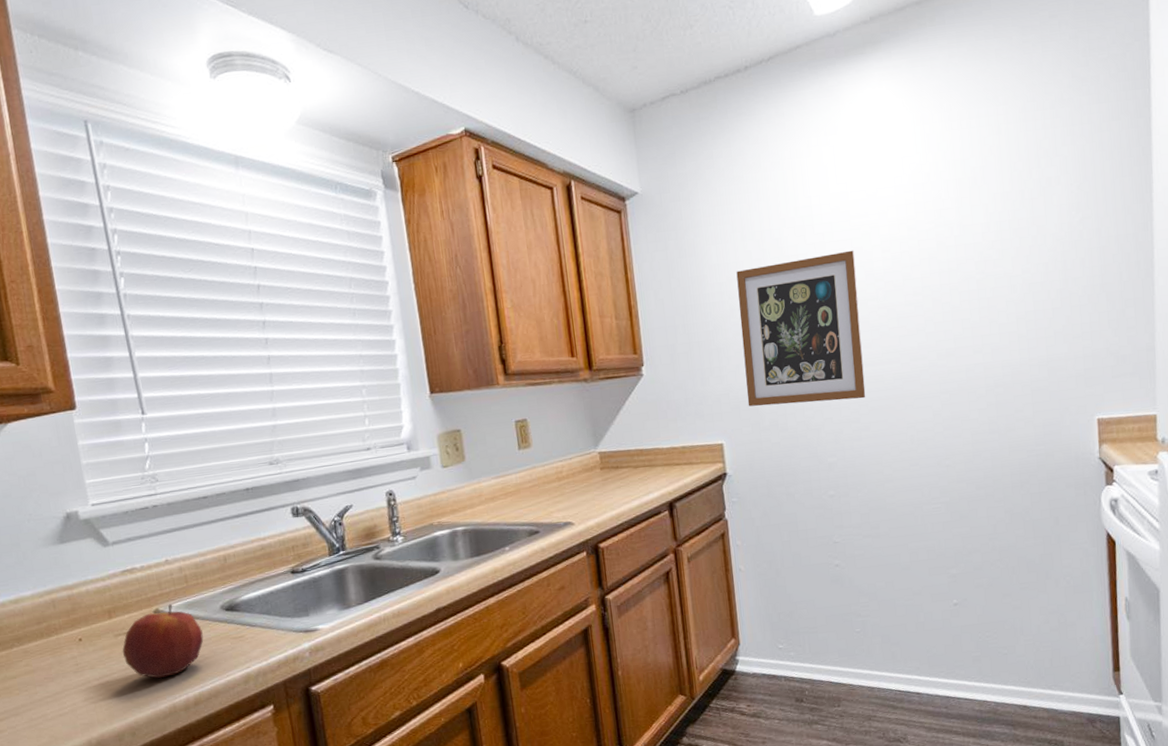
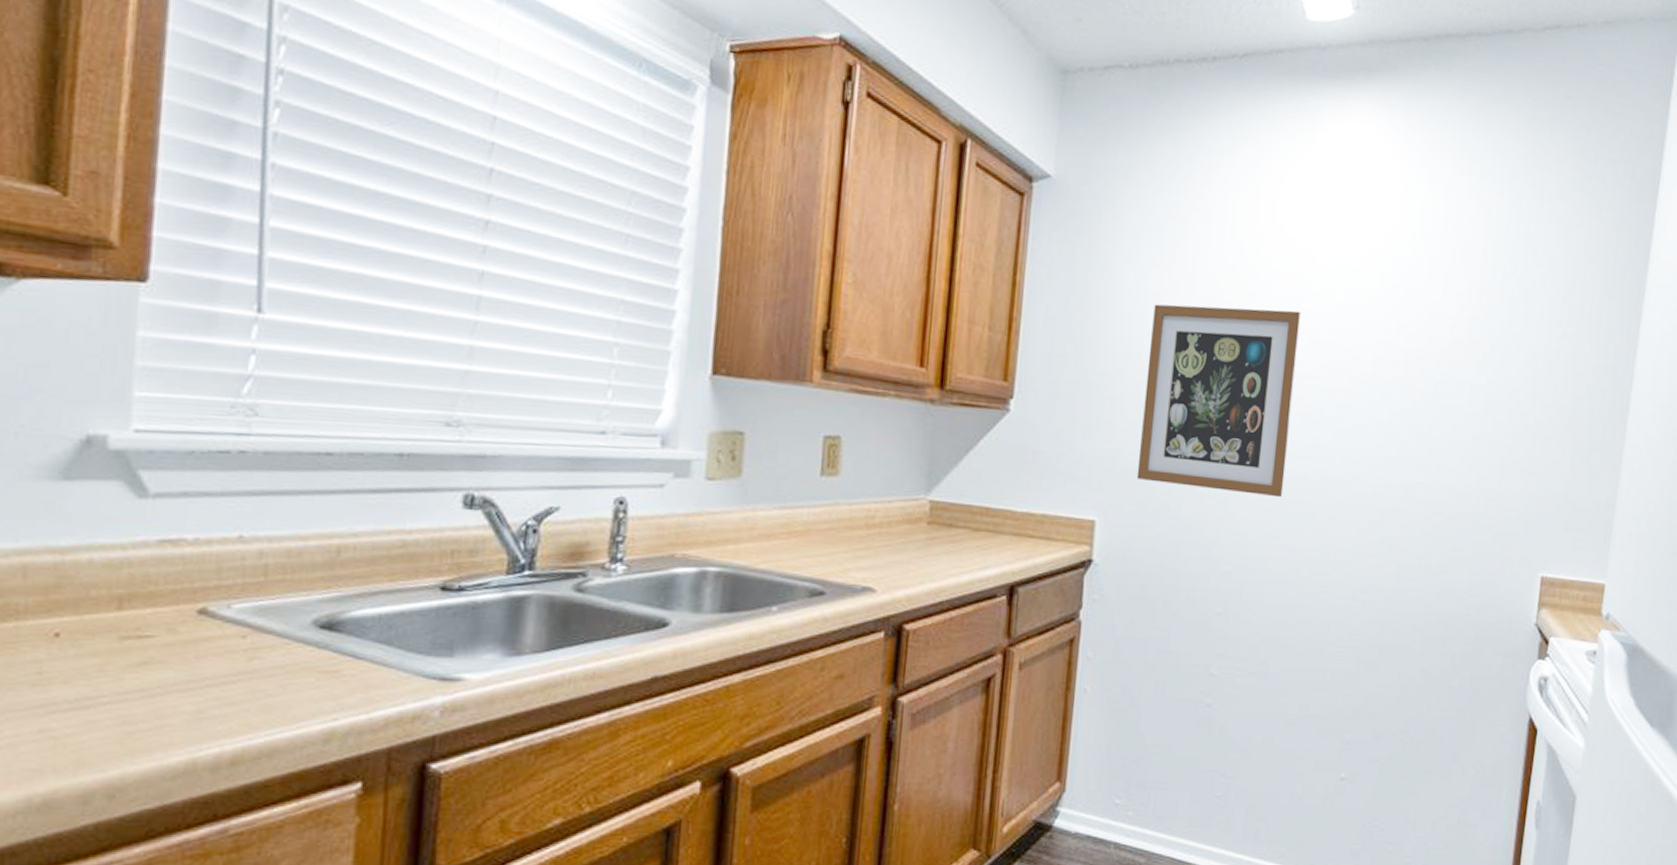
apple: present [122,604,204,679] -> none [125,603,273,716]

